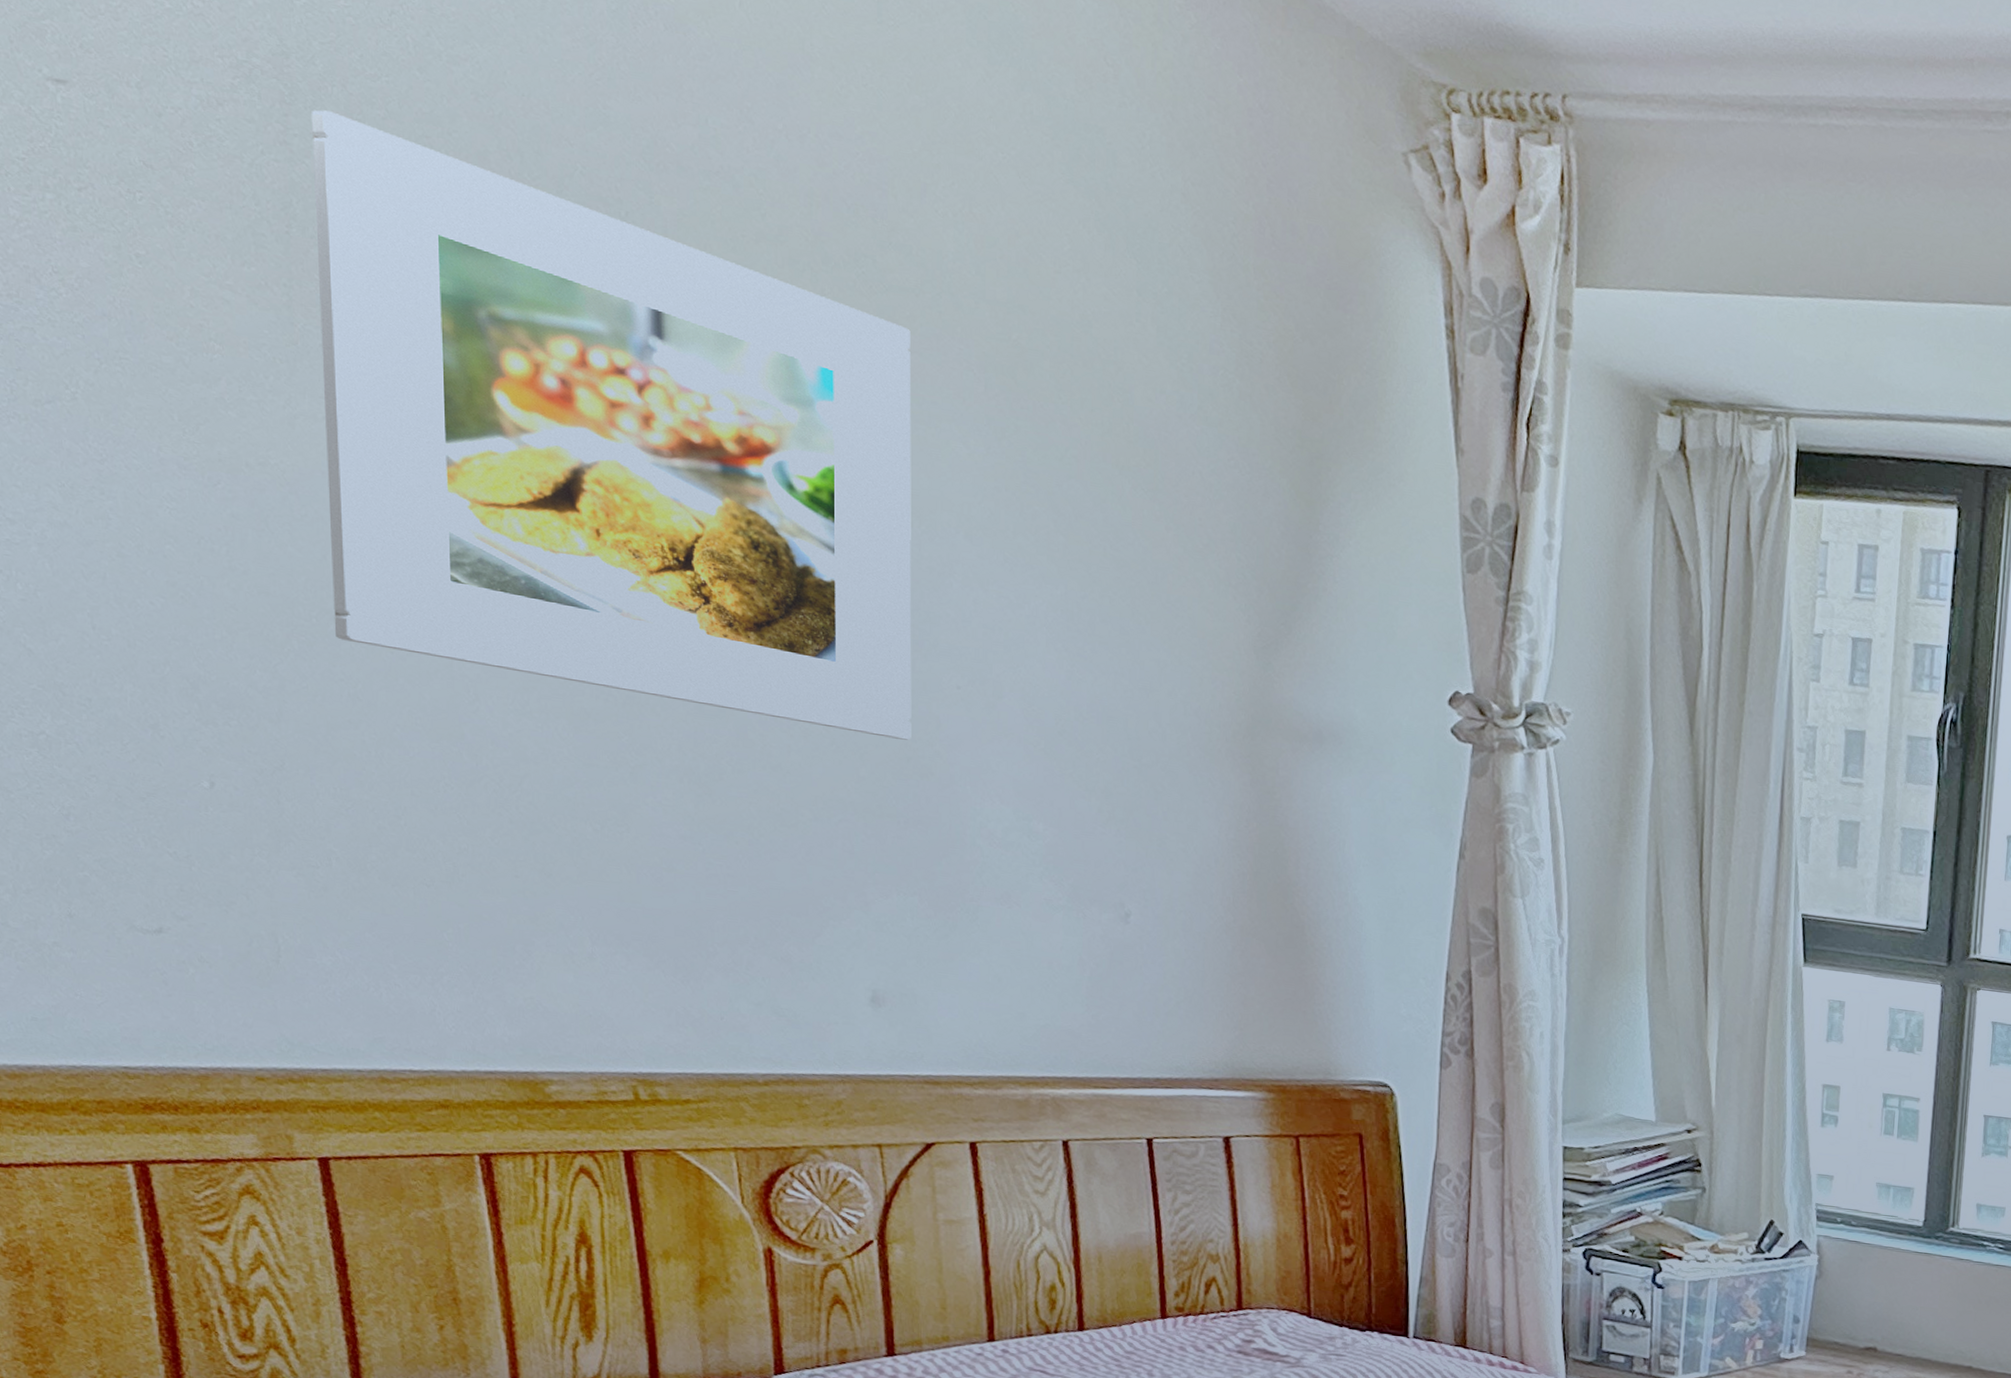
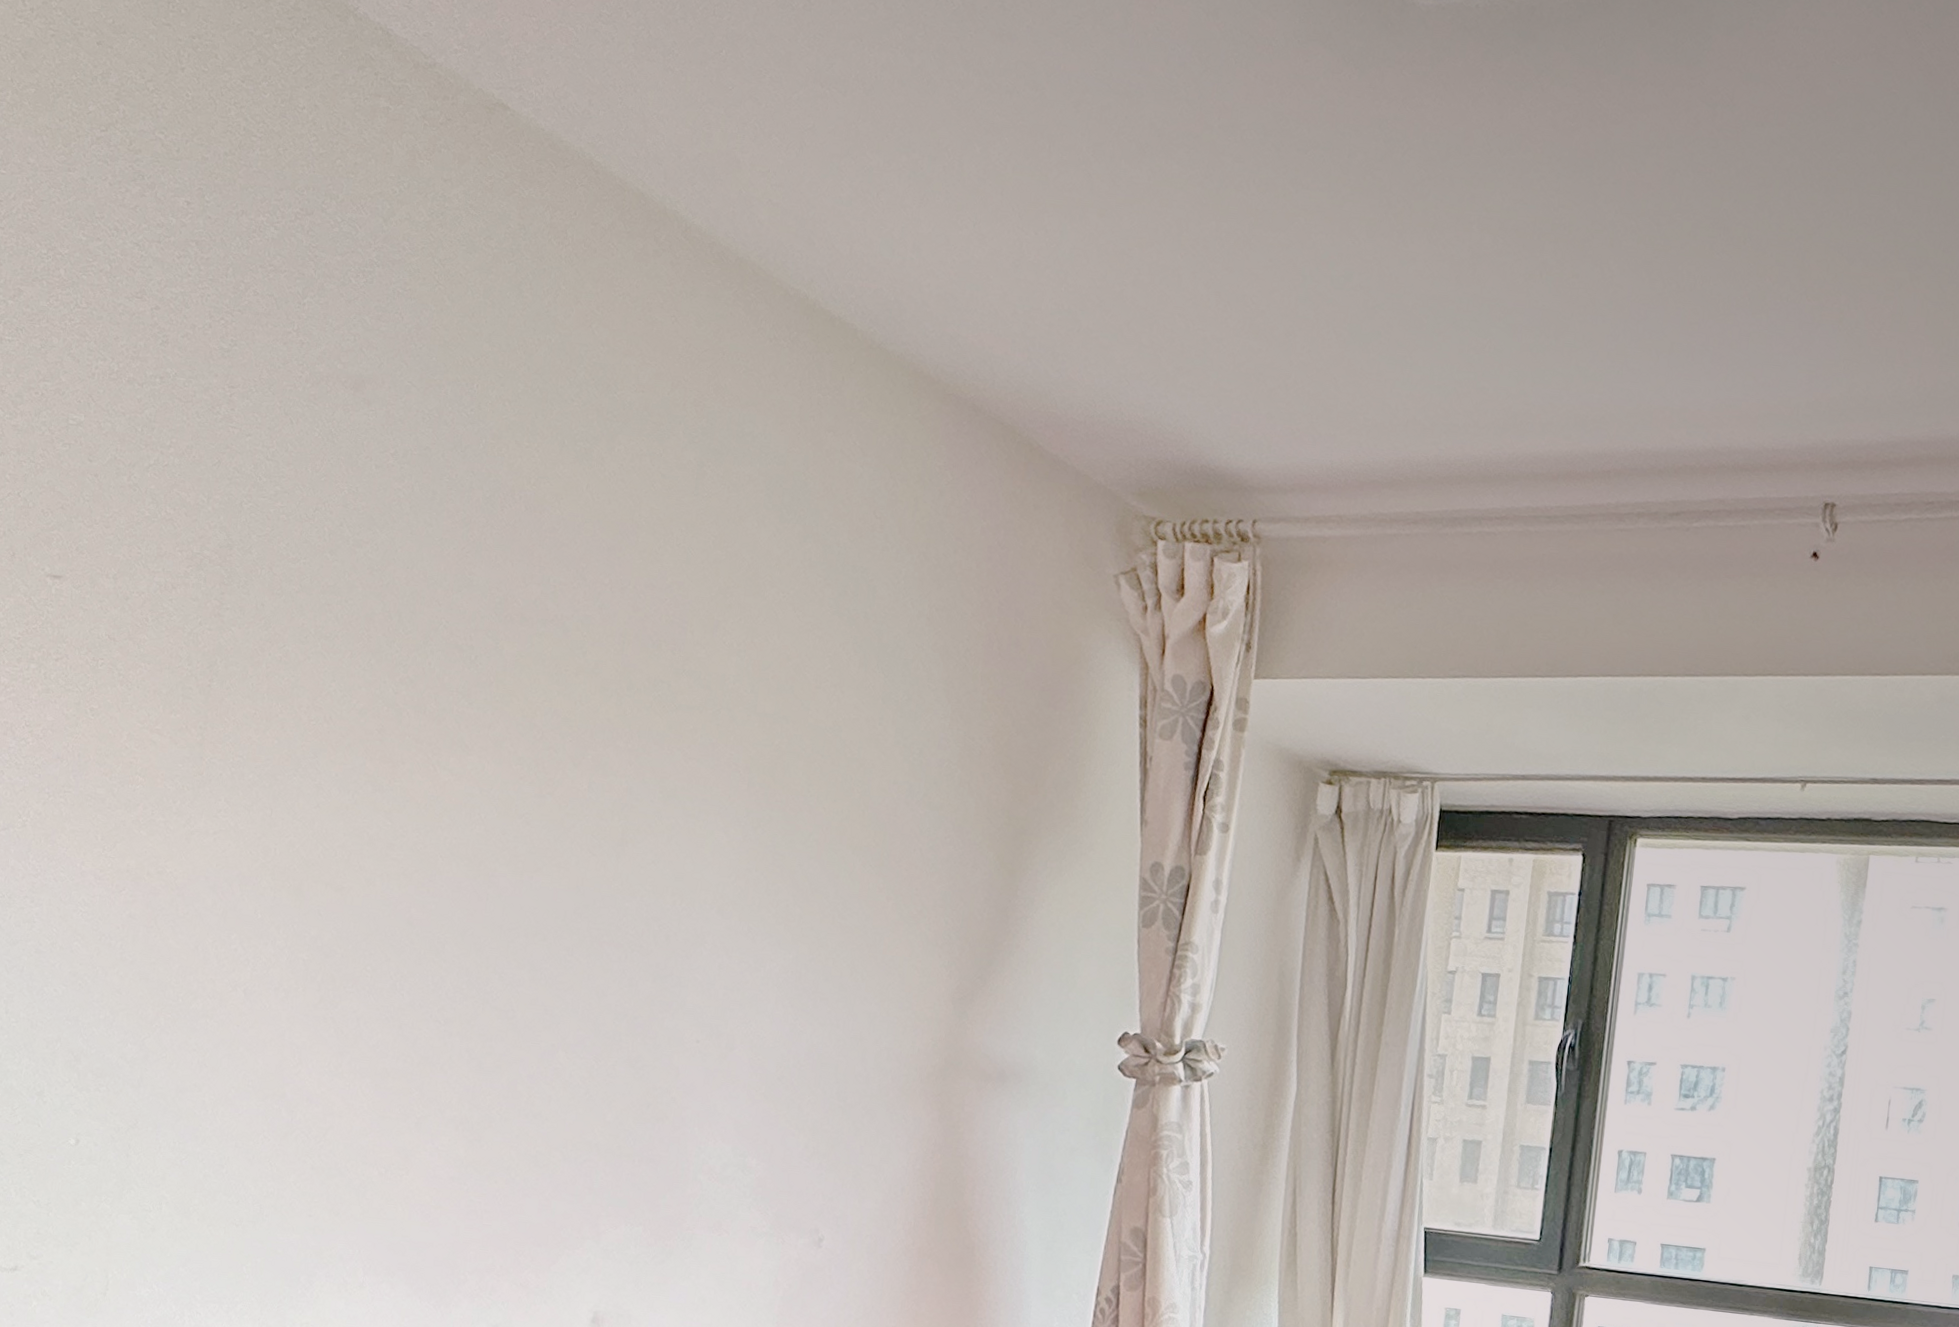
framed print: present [310,110,912,740] -> none [195,588,692,1089]

